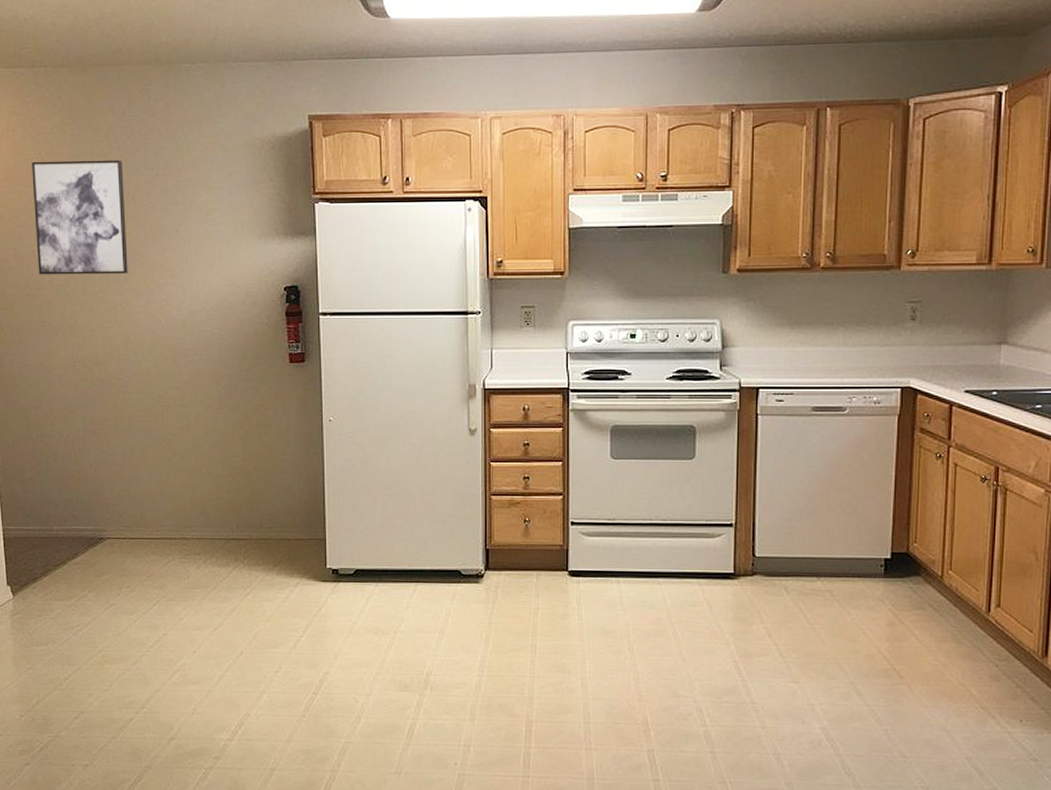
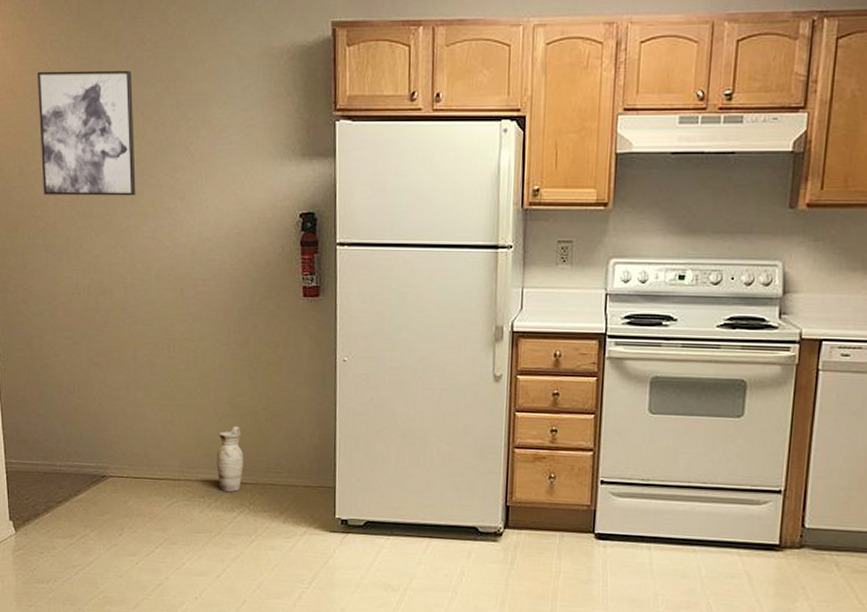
ceramic jug: none [211,486,237,548] -> present [216,426,244,492]

